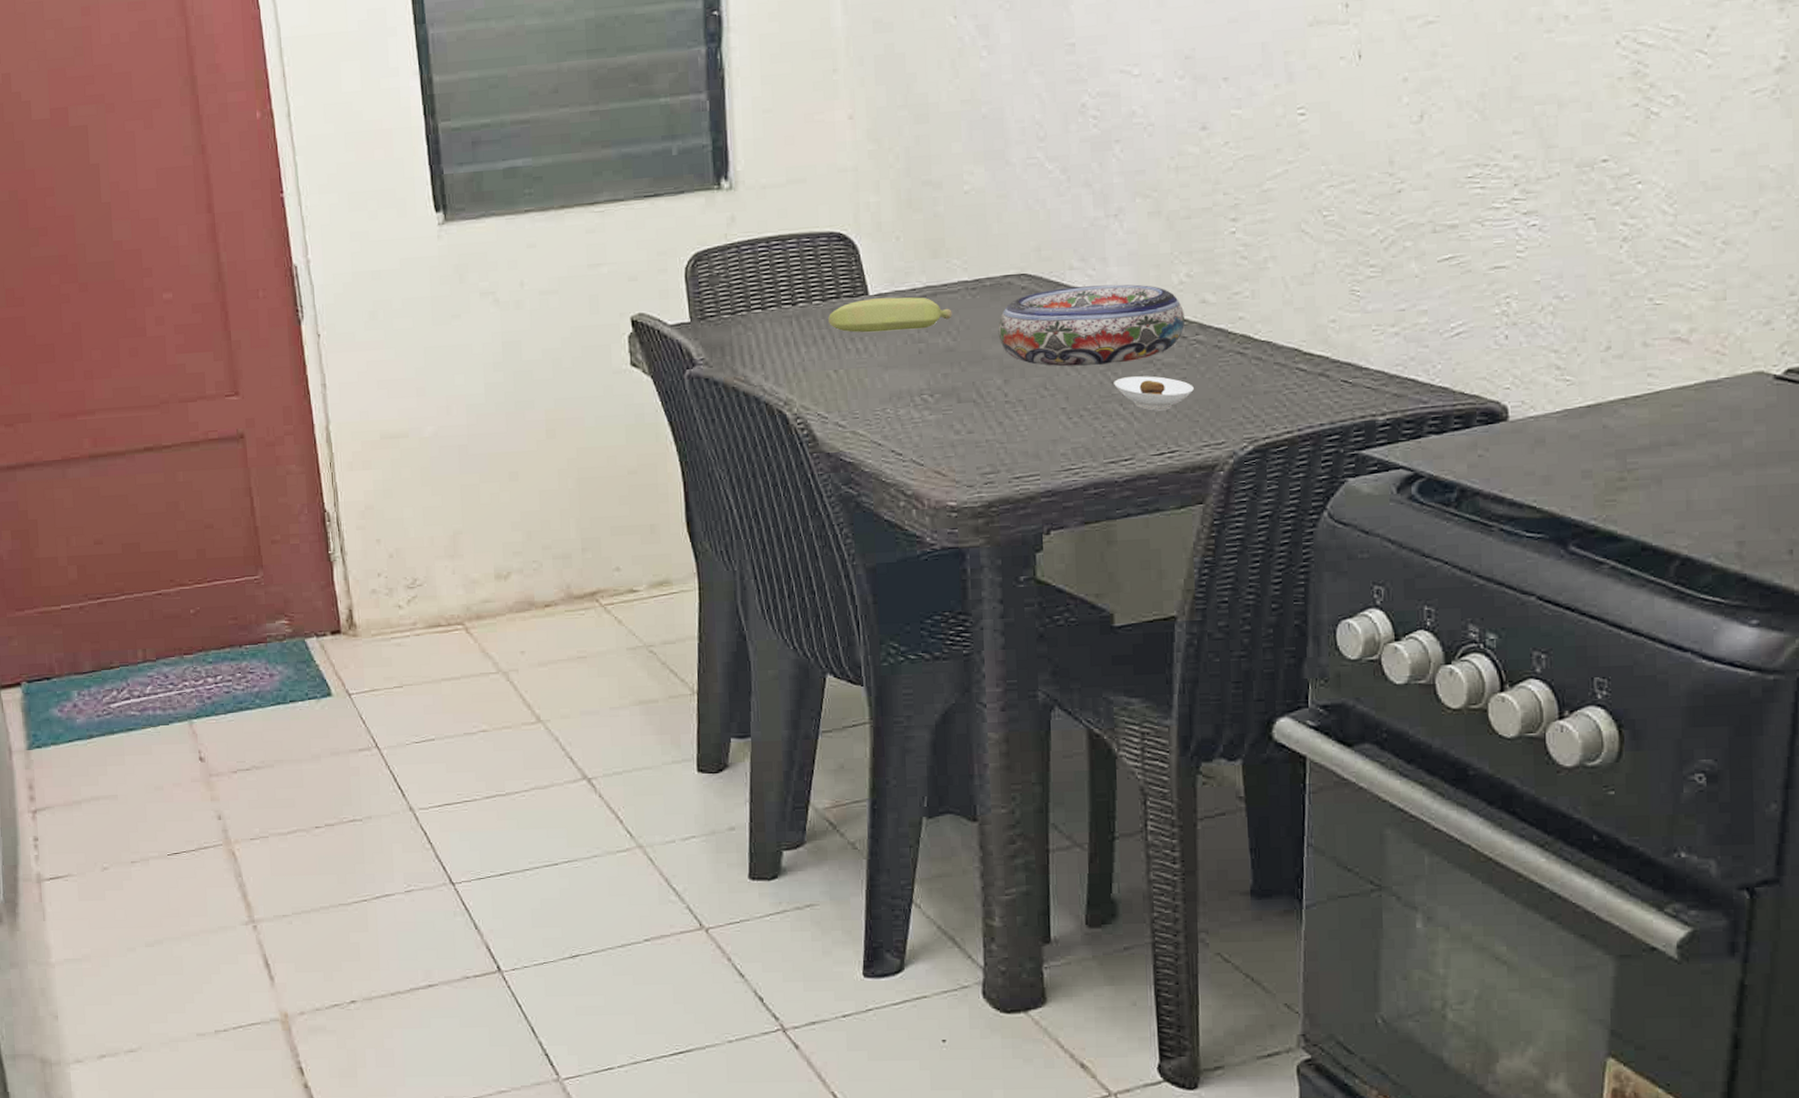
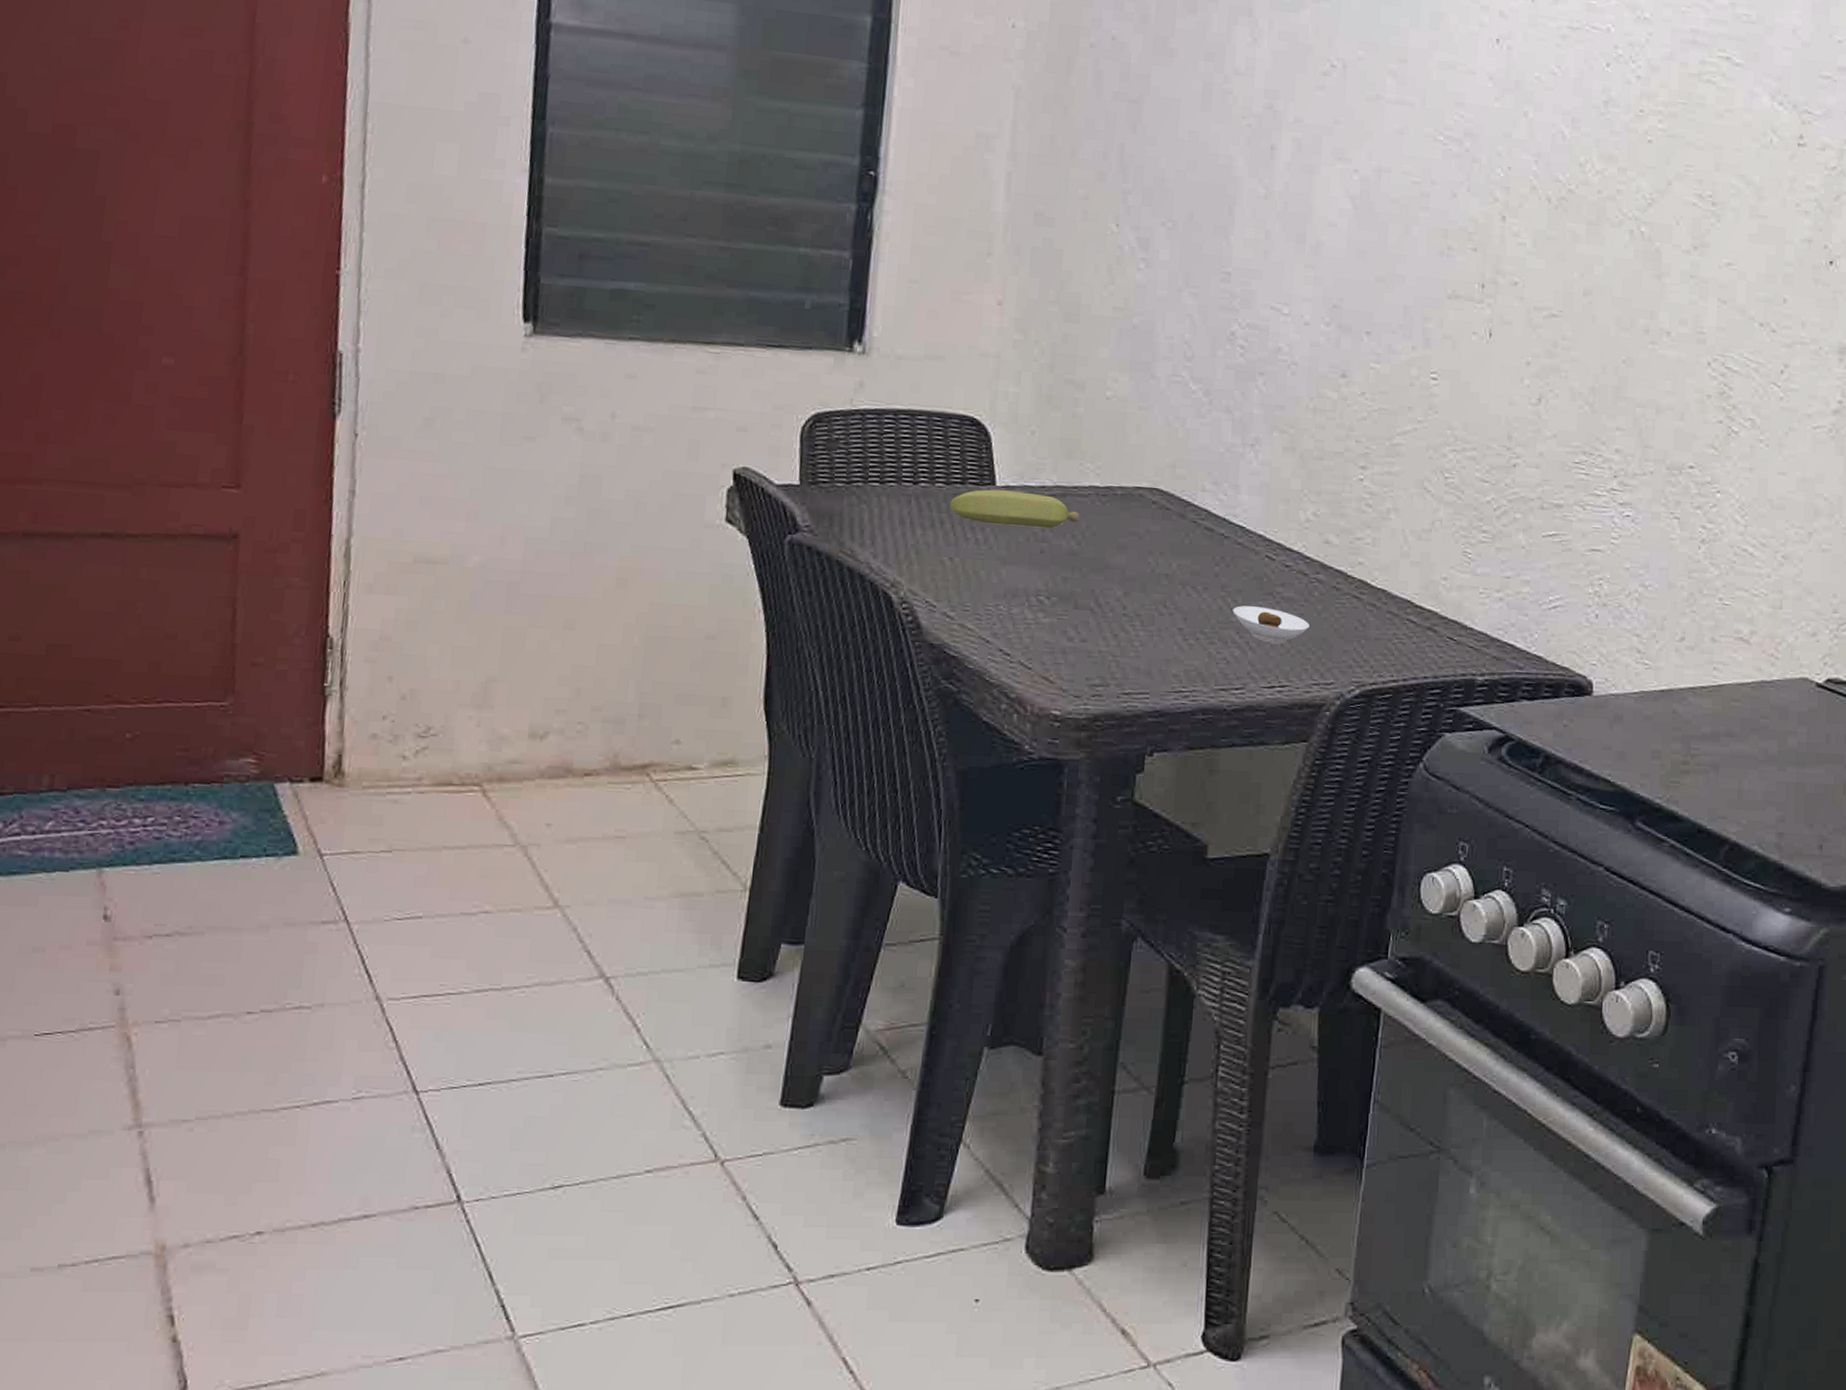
bowl: present [998,284,1184,367] -> none [1123,508,1308,591]

